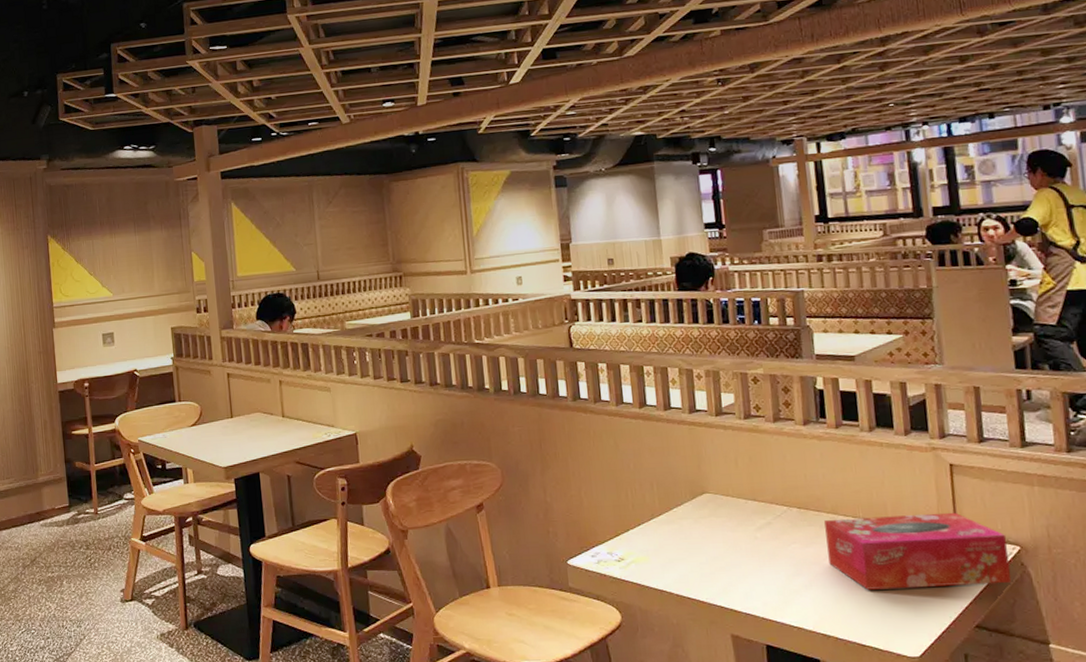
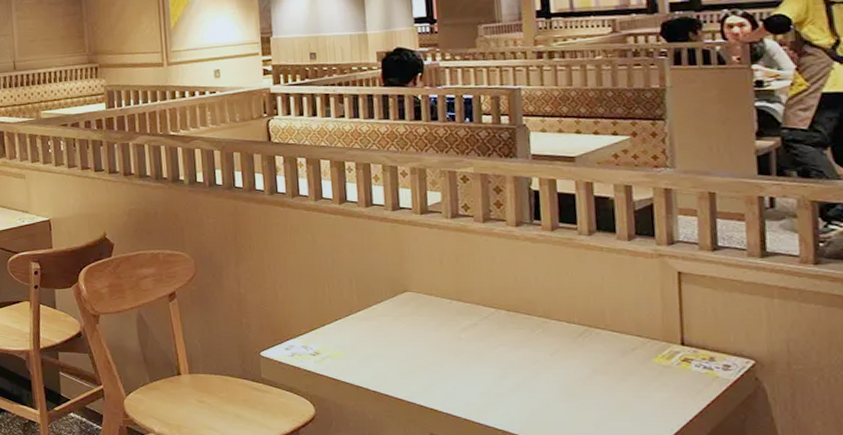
tissue box: present [824,512,1012,590] -> none [535,322,744,398]

